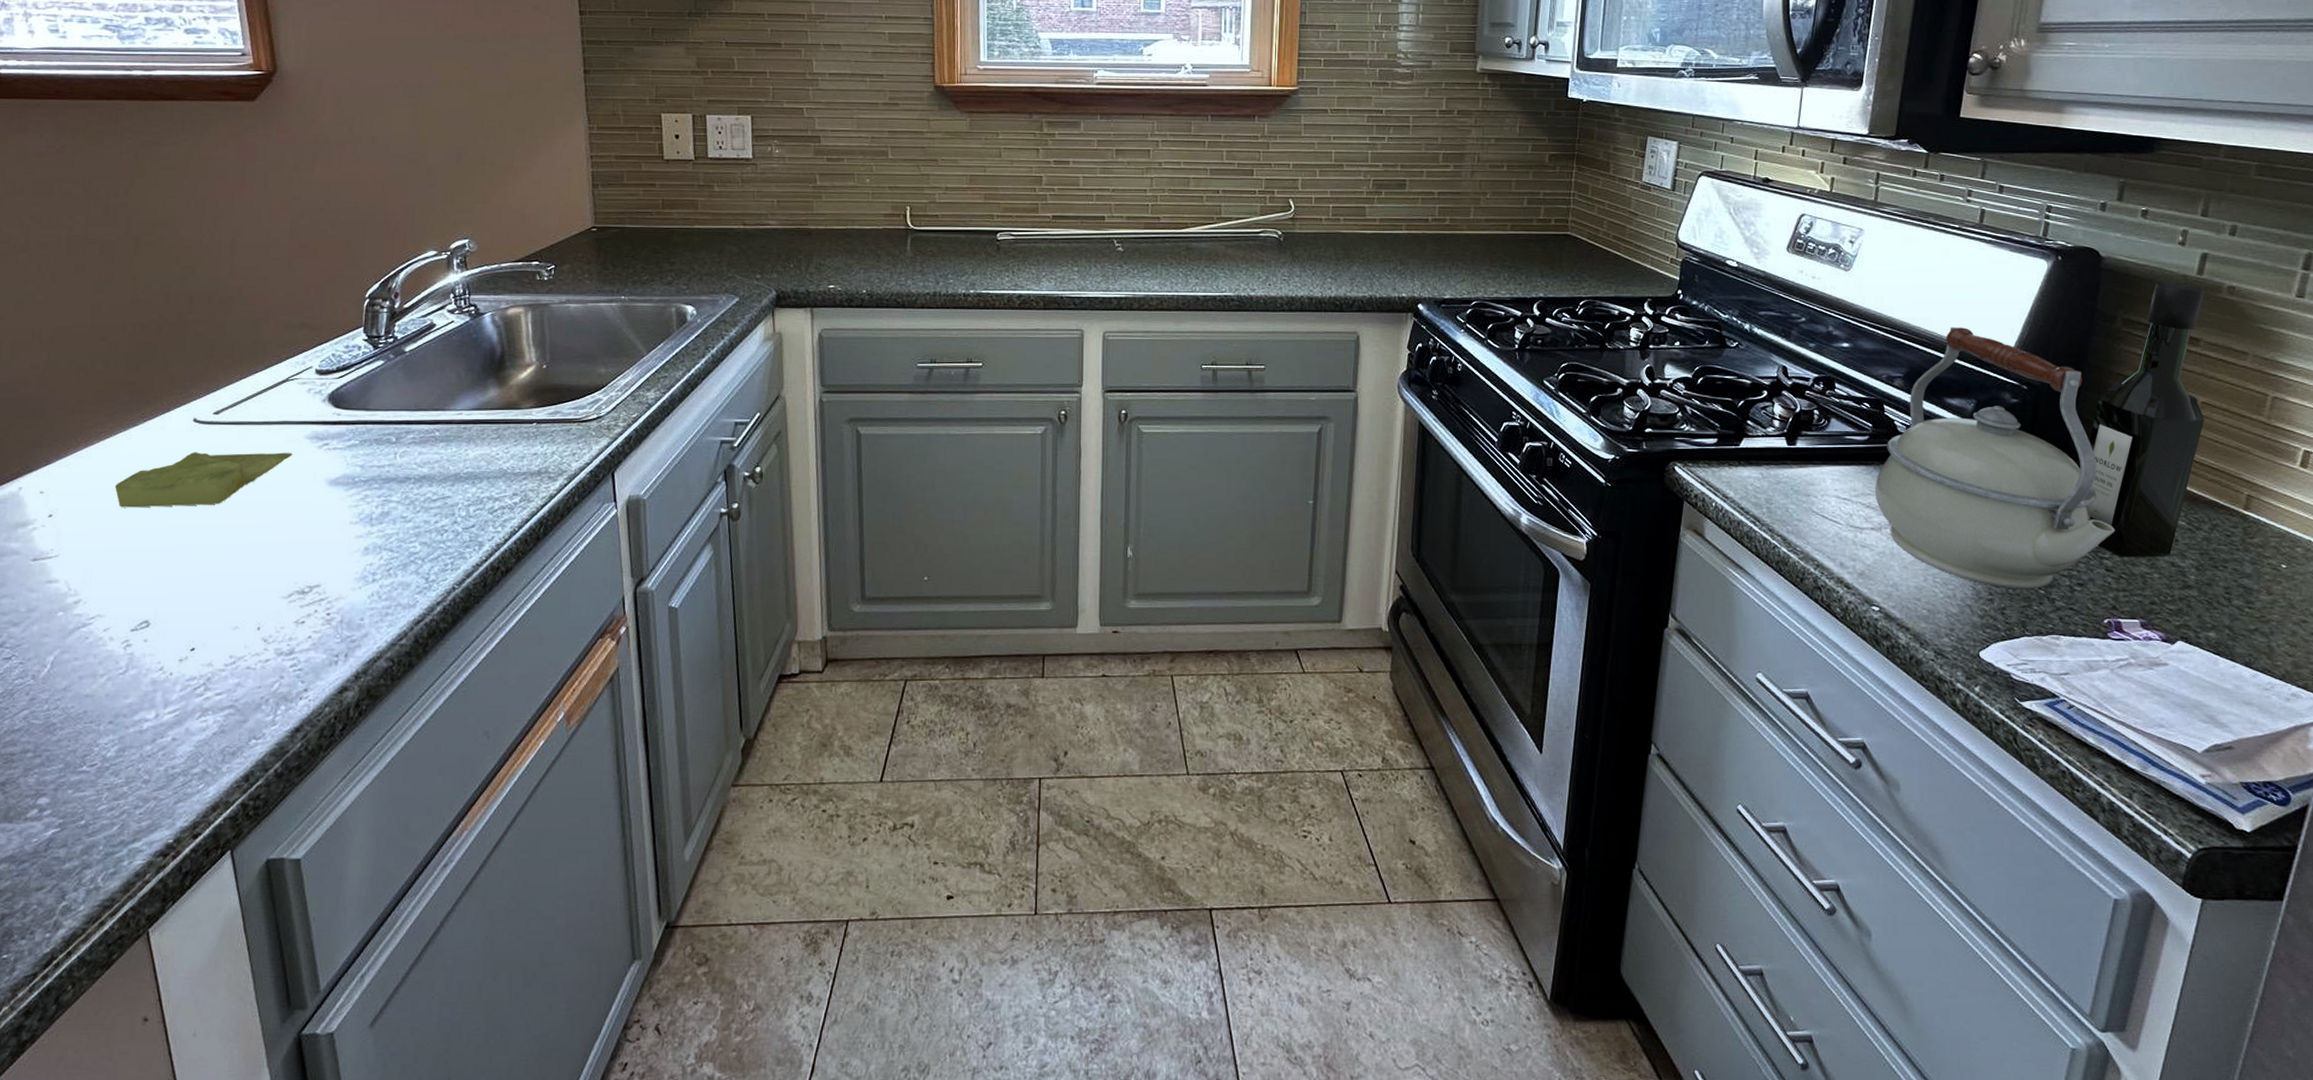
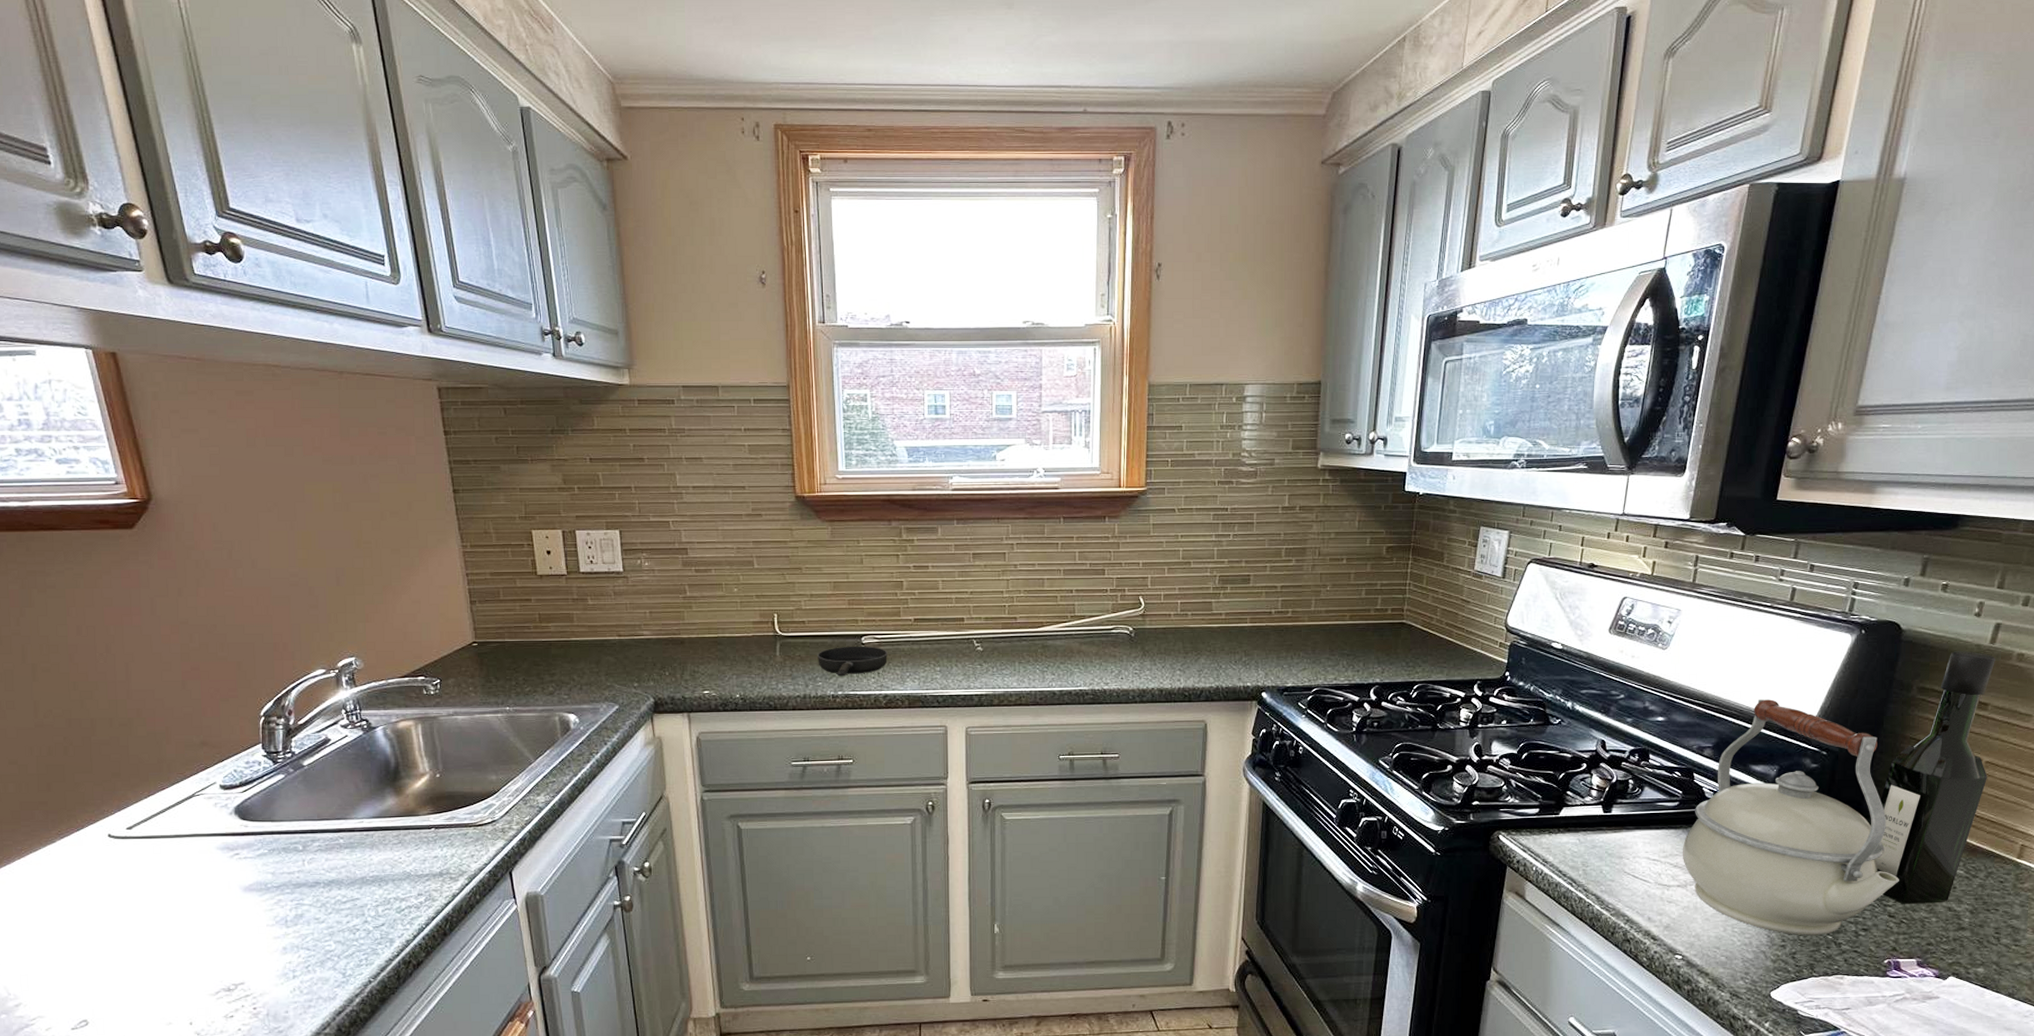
sponge: present [115,452,293,508] -> none [41,863,206,918]
frying pan: none [950,242,1023,274] -> present [818,646,888,677]

